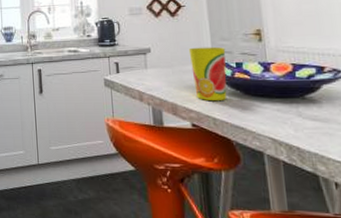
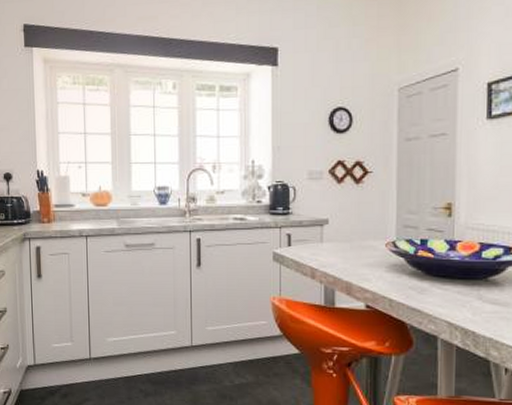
cup: present [188,46,227,101] -> none [371,220,411,281]

